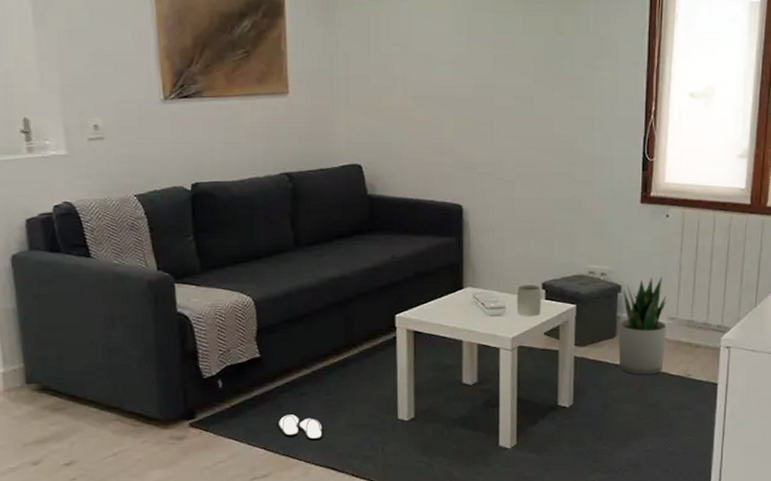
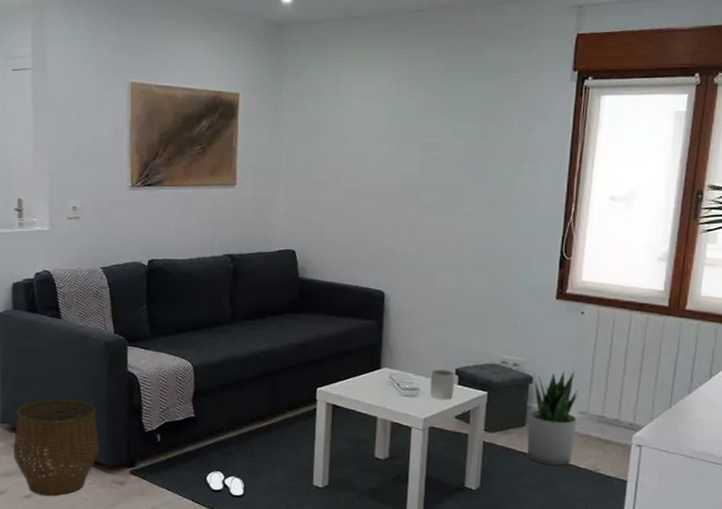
basket: none [44,349,151,461] -> present [13,397,100,496]

